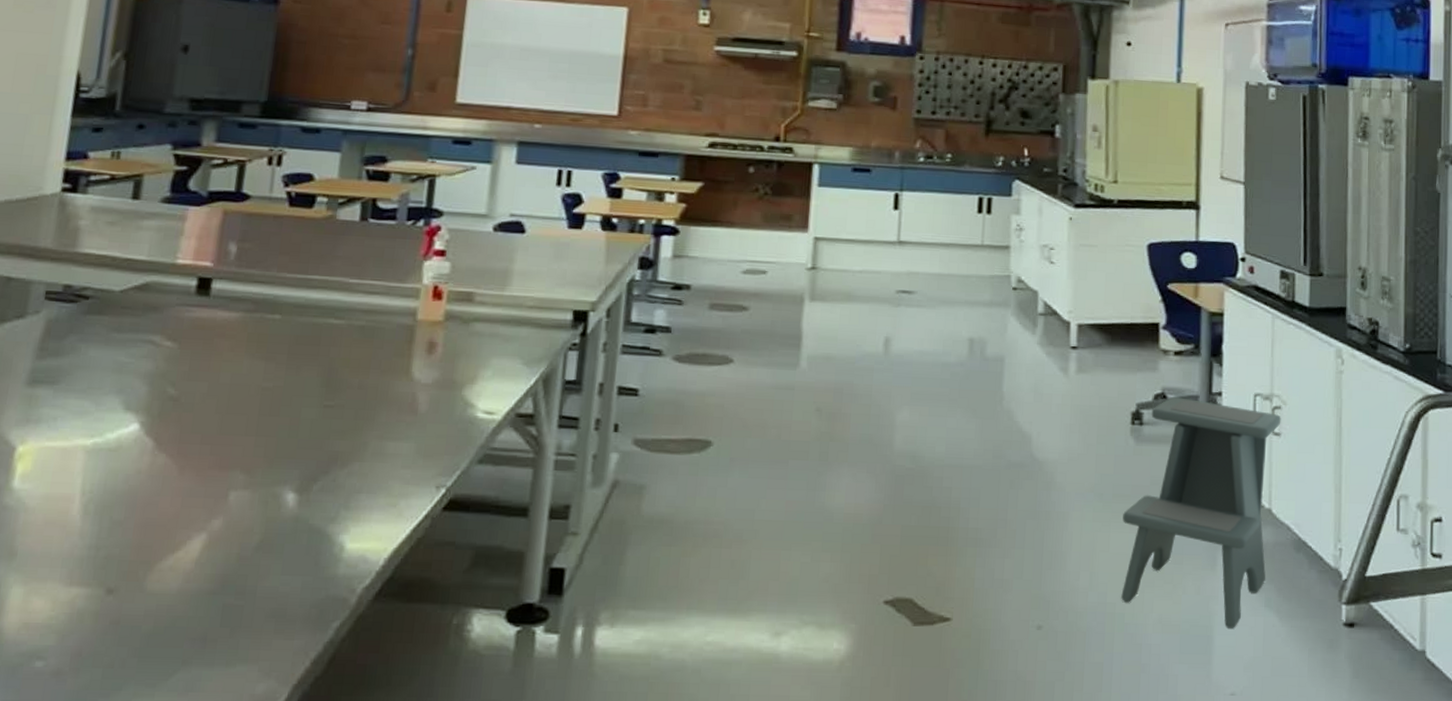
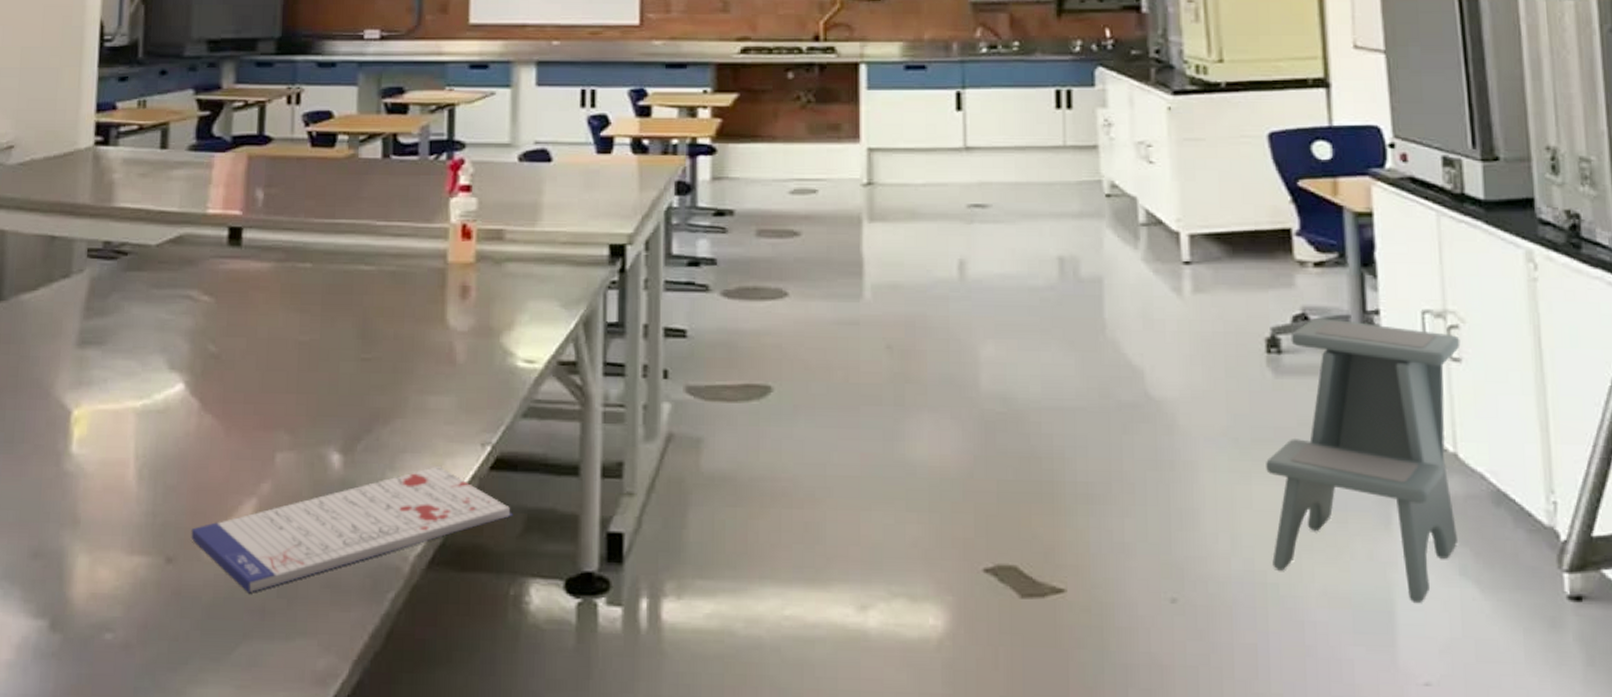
notepad: none [134,506,463,623] -> present [191,467,514,593]

